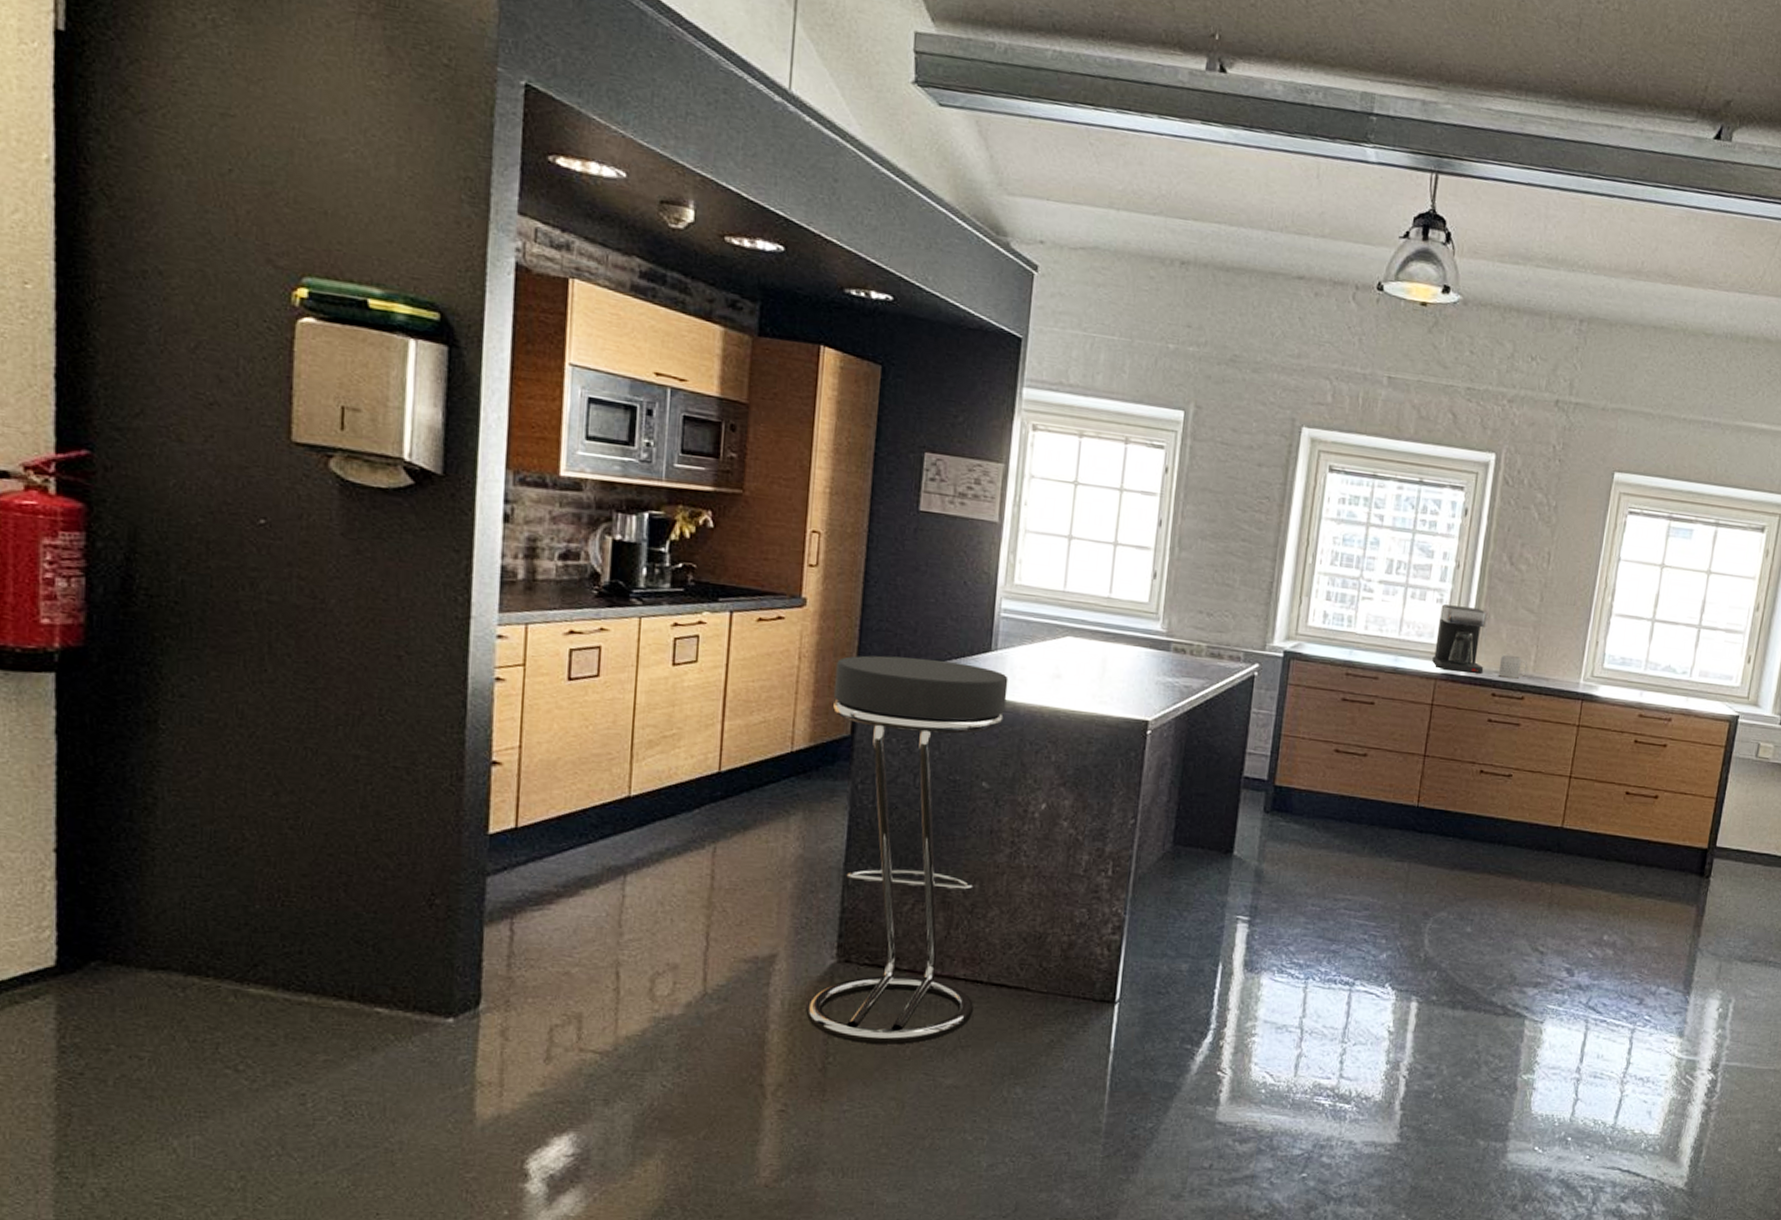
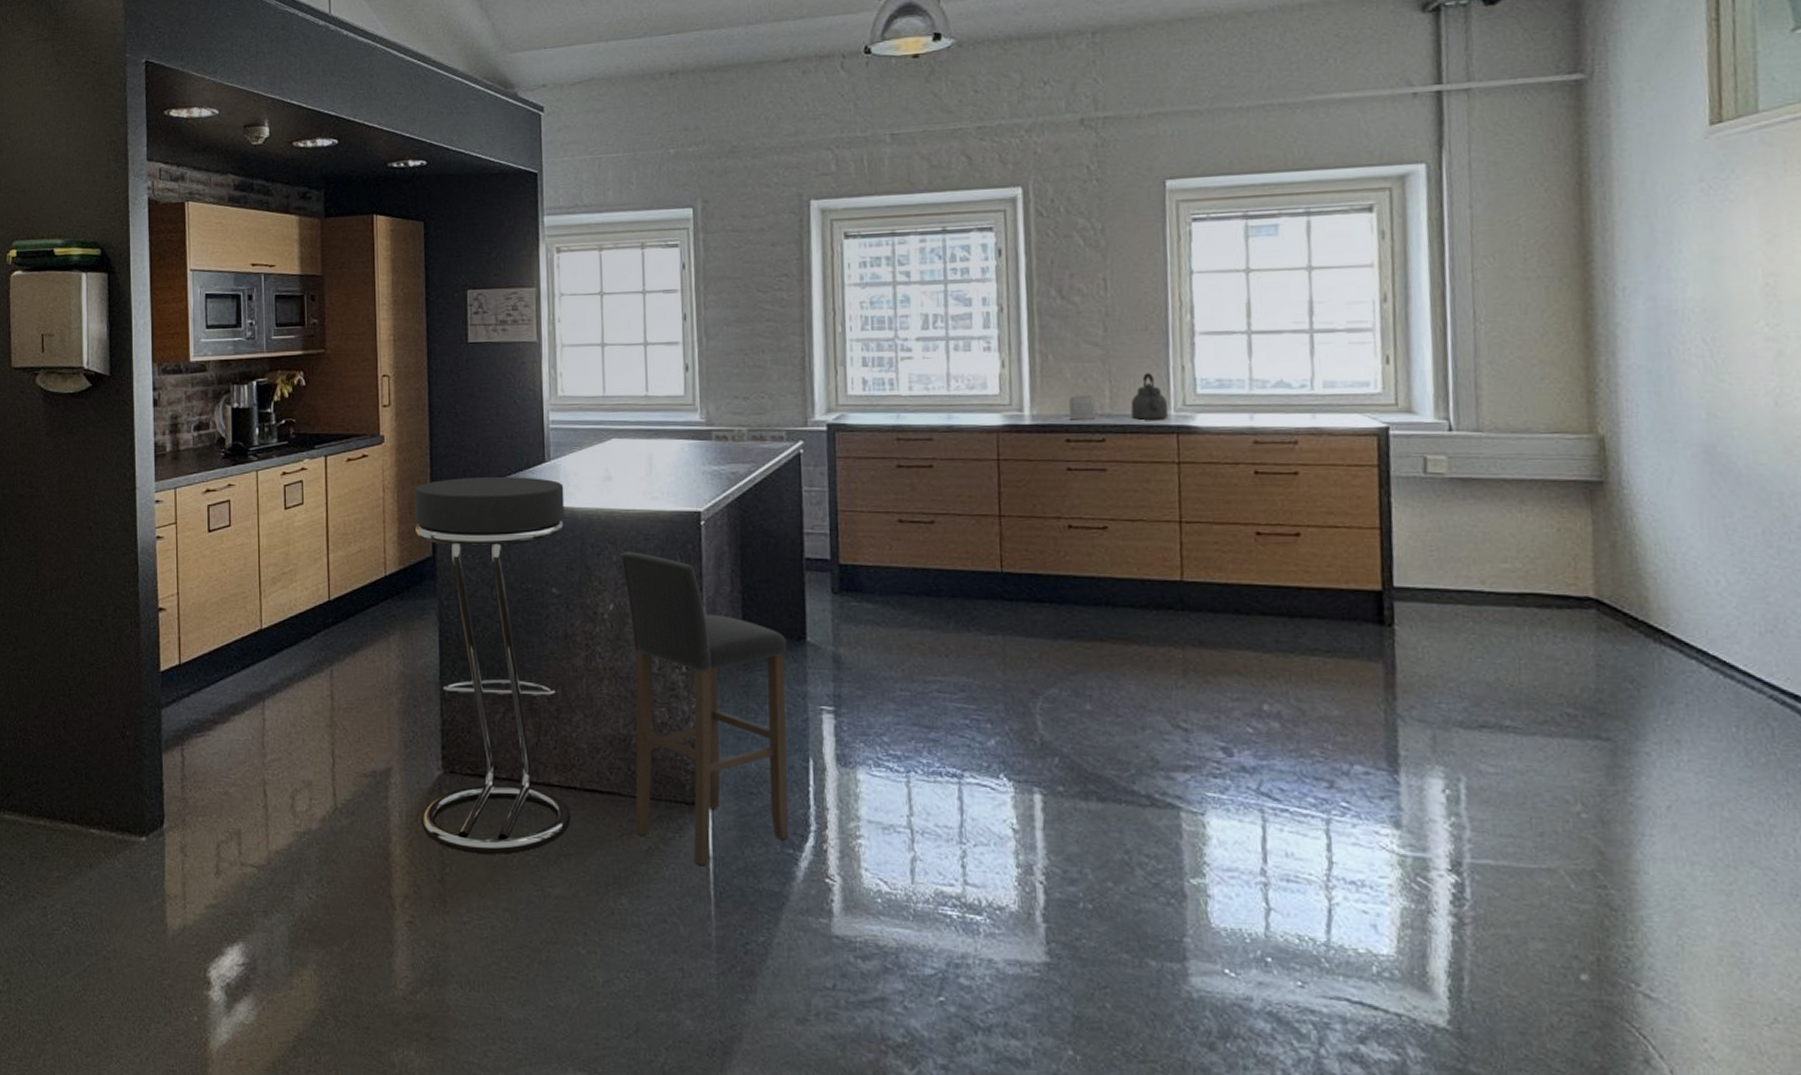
bar stool: none [1039,752,1215,1059] -> present [620,552,789,866]
coffee maker: present [1432,604,1488,675] -> none [990,350,1052,422]
kettle: none [1549,643,1580,686] -> present [1131,373,1169,420]

